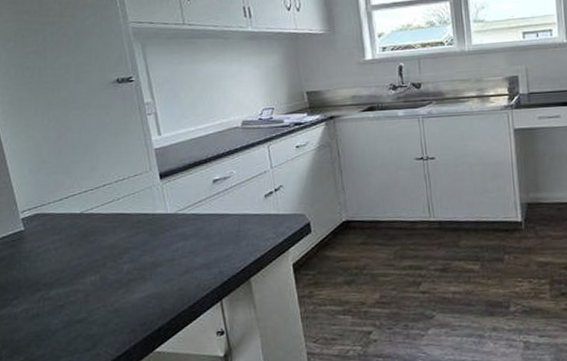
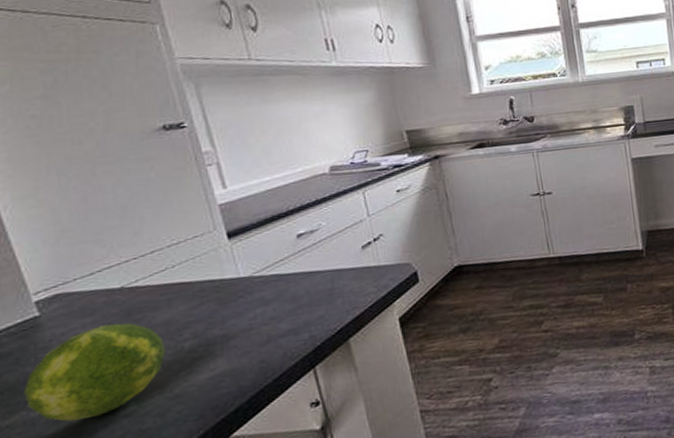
fruit: none [11,243,109,321] -> present [24,323,166,422]

